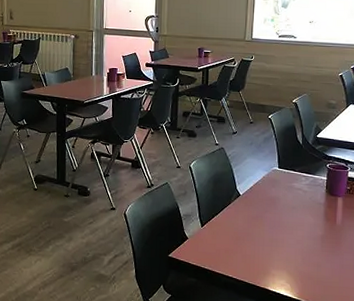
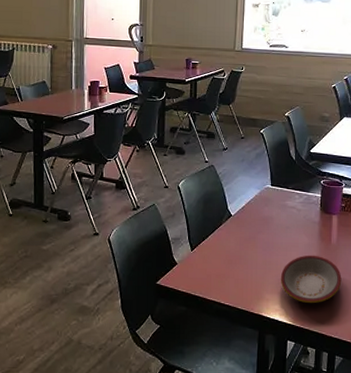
plate: none [286,234,346,280] -> present [280,255,342,303]

